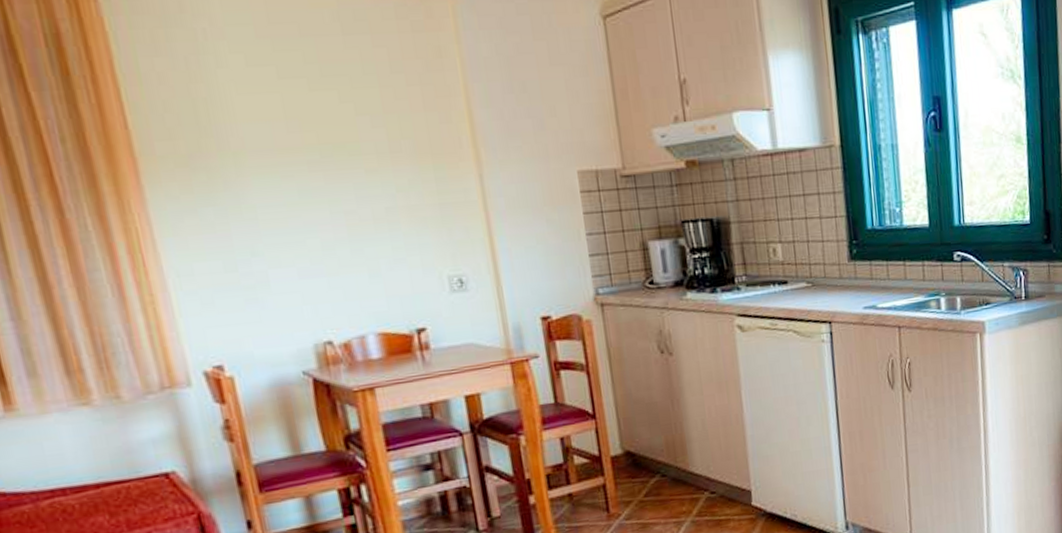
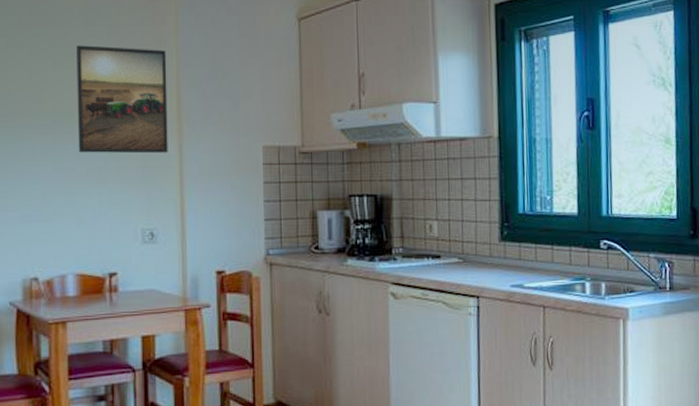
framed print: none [335,59,467,192] -> present [77,45,168,154]

